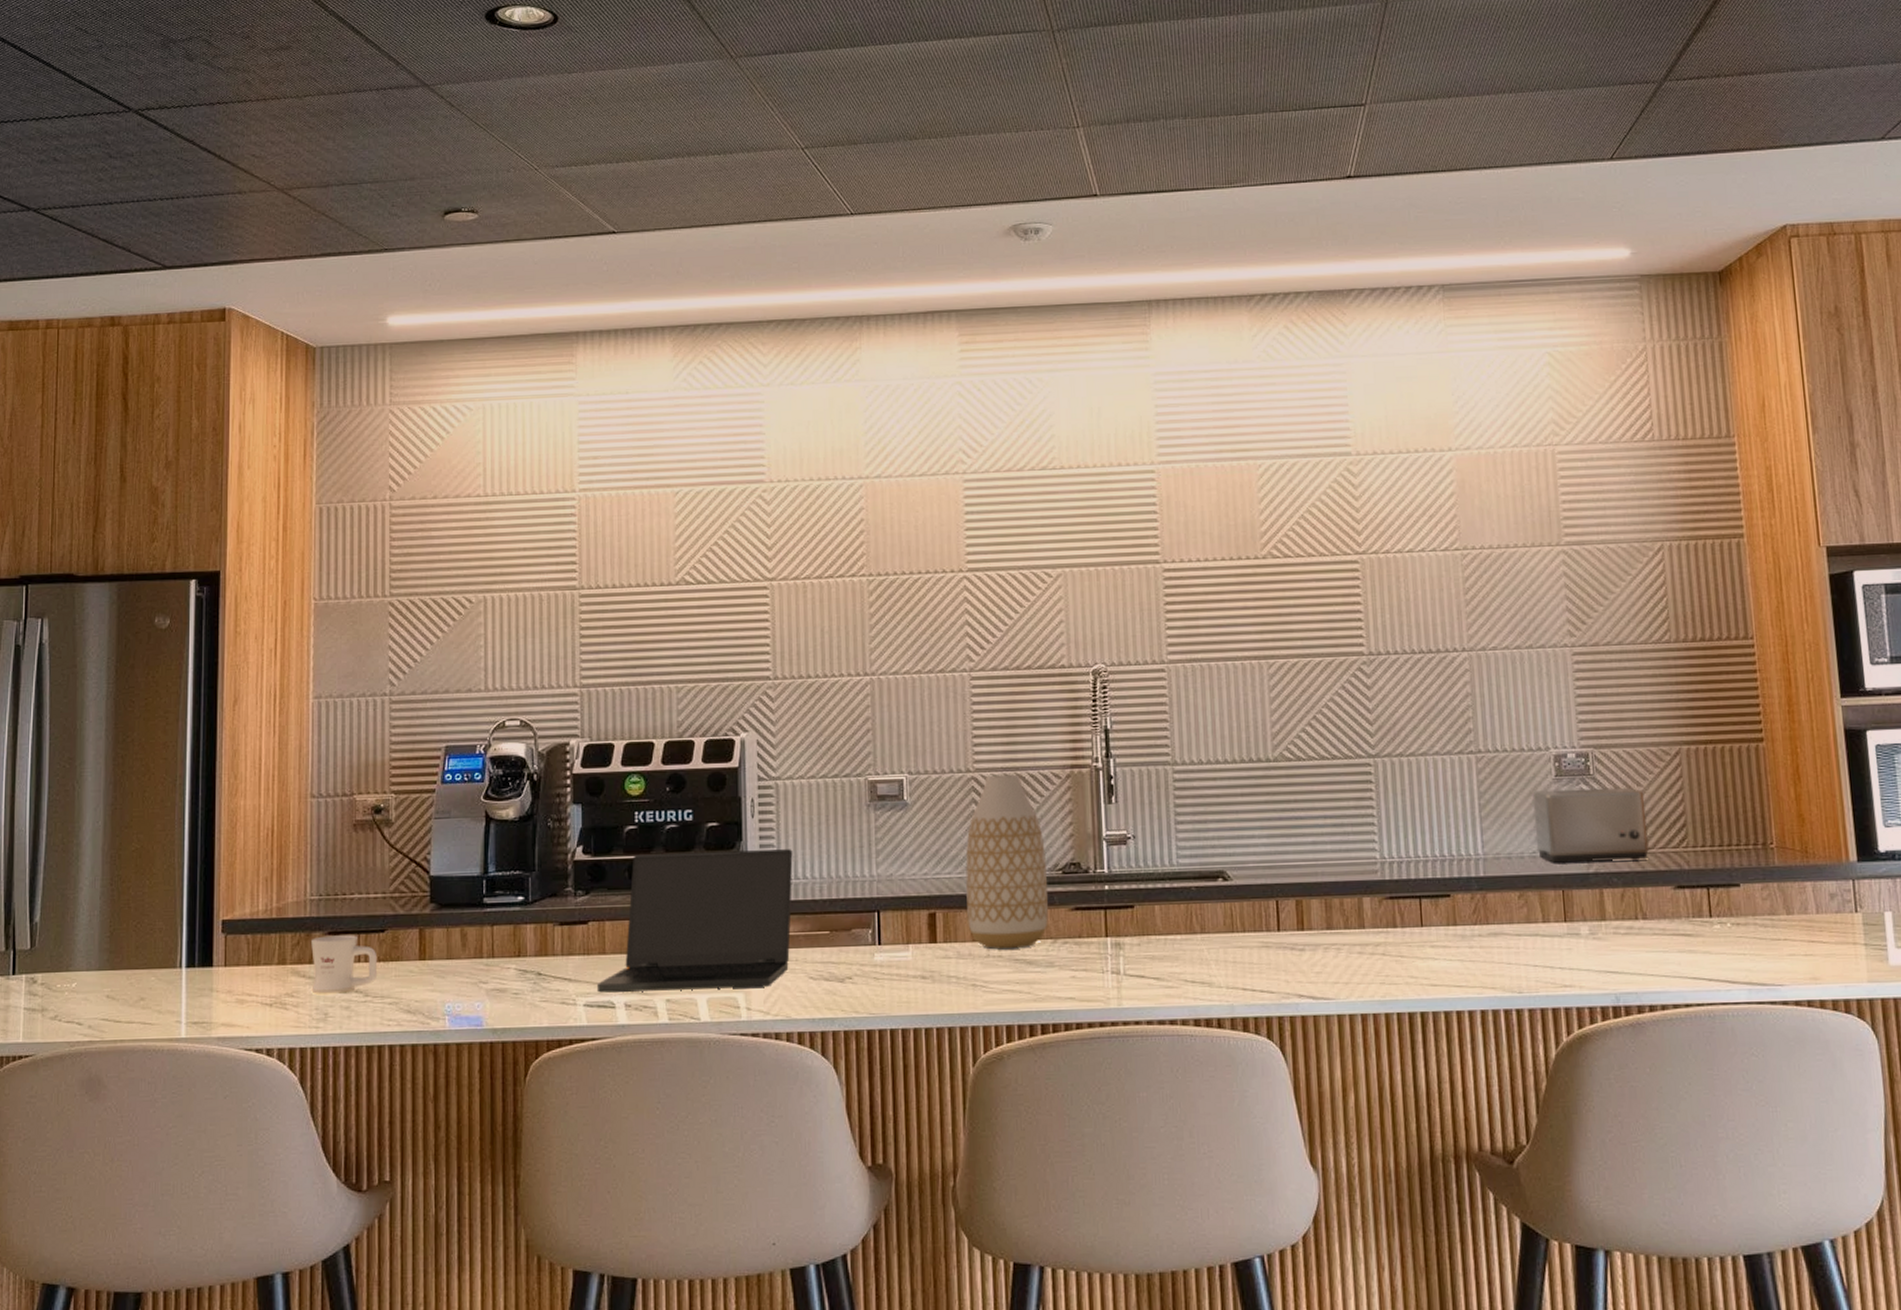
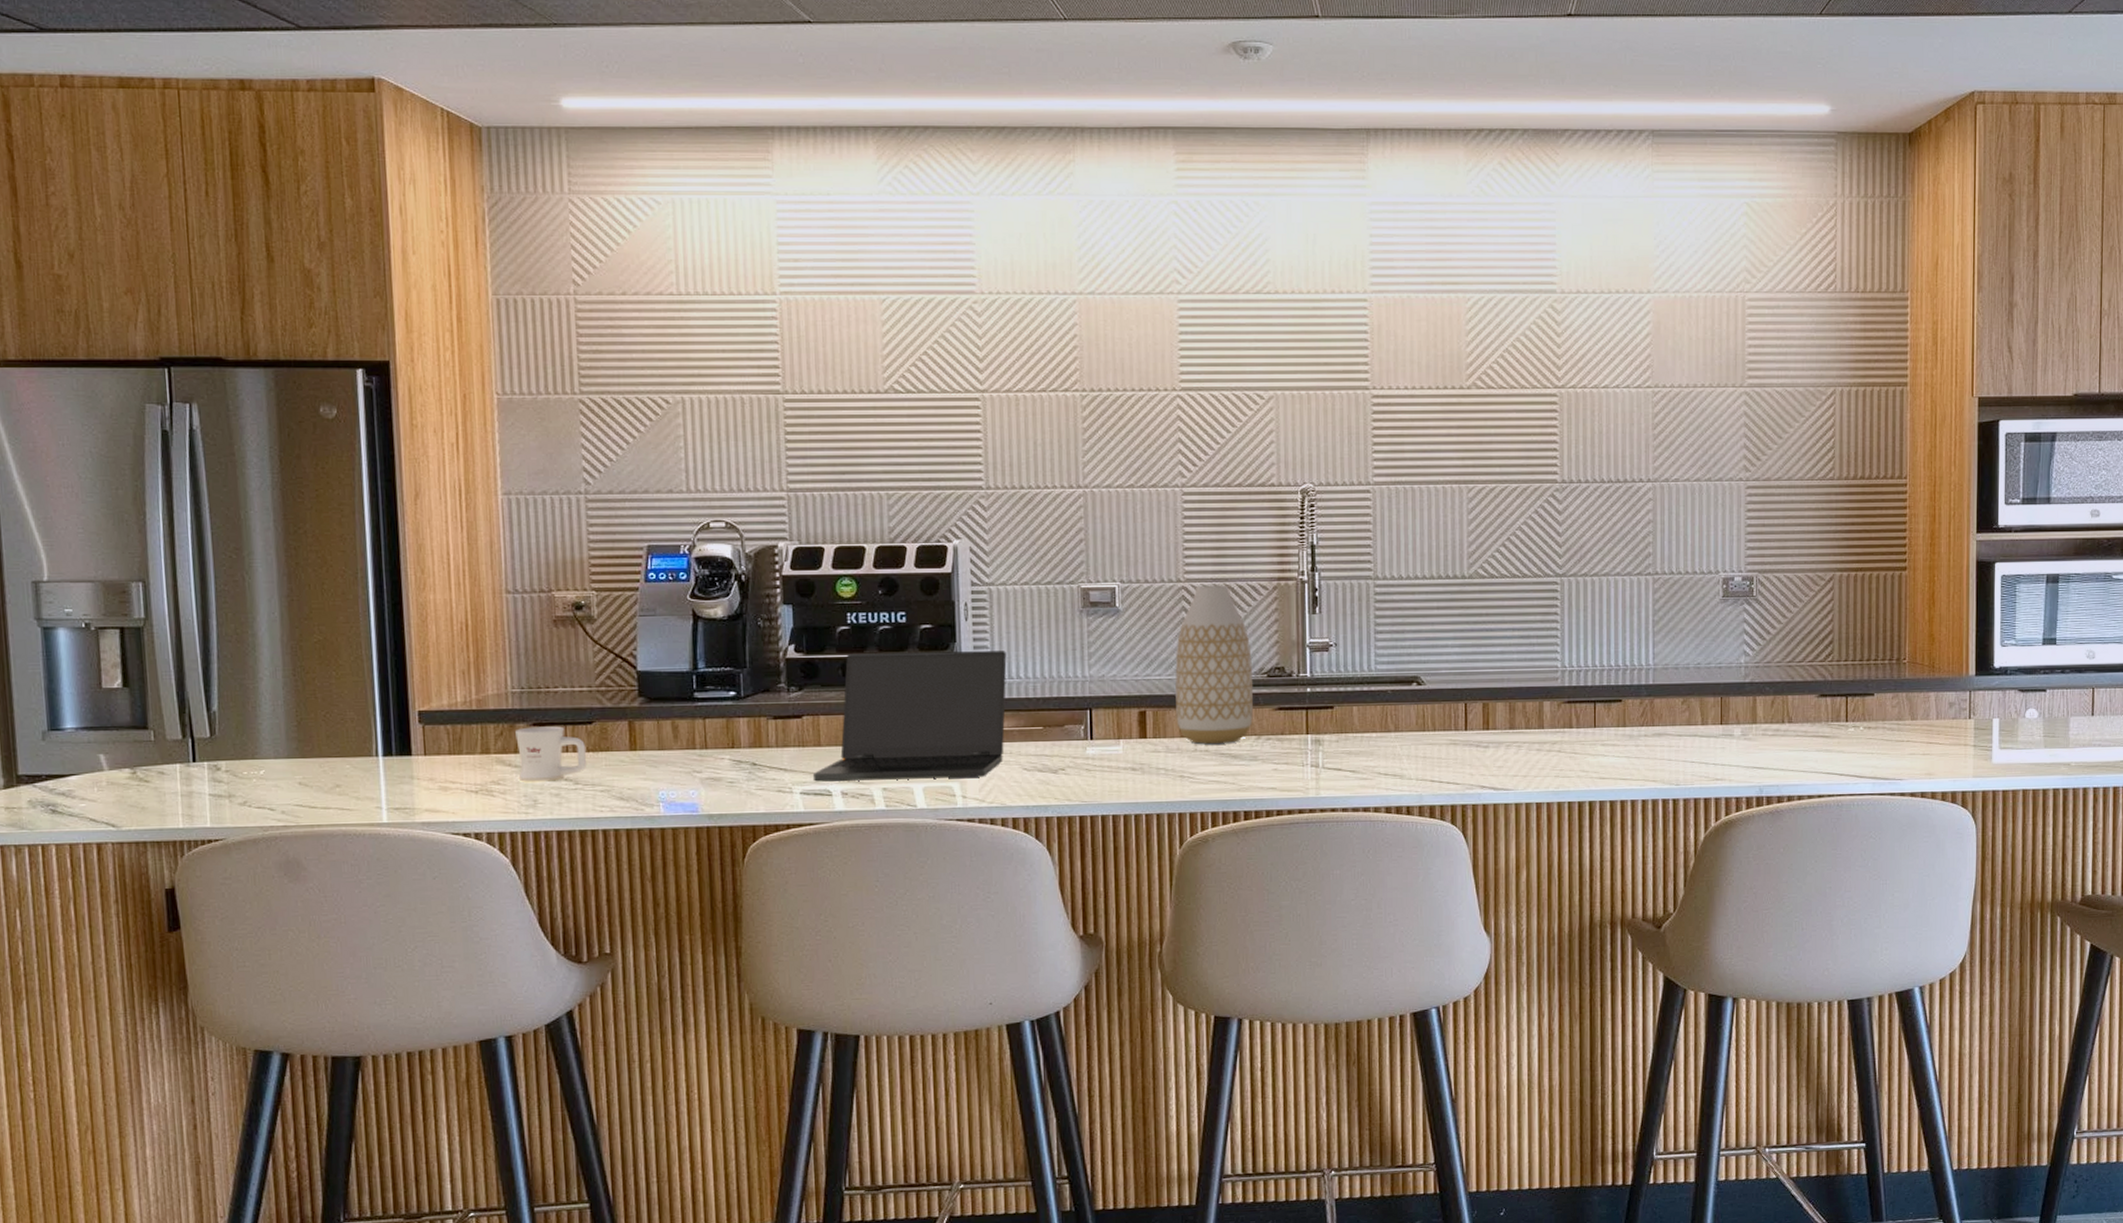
toaster: present [1532,787,1649,863] -> none [1701,608,1799,673]

